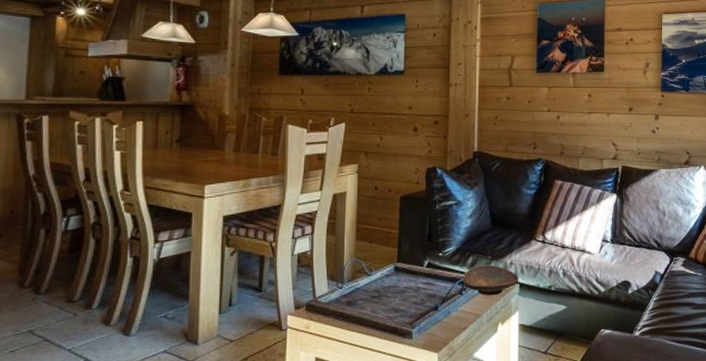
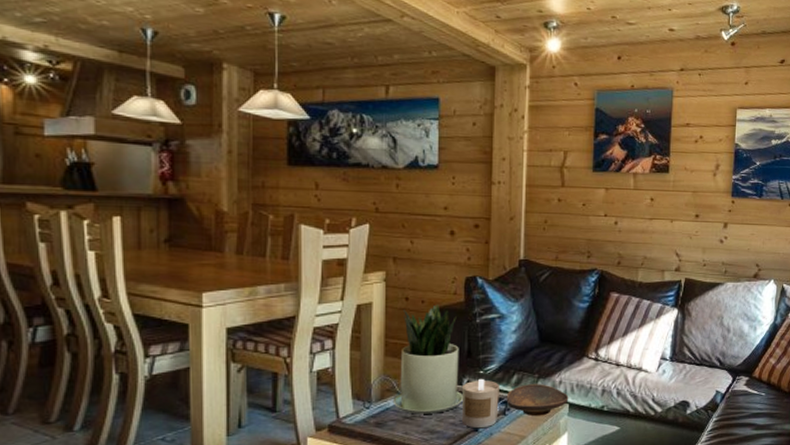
planter: none [362,193,425,294] -> present [392,304,464,415]
candle: none [423,260,456,308] -> present [462,378,499,429]

